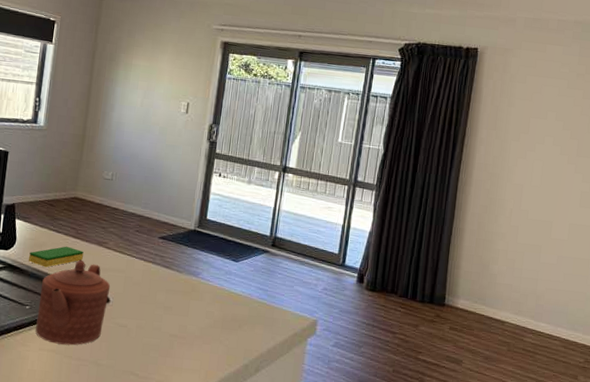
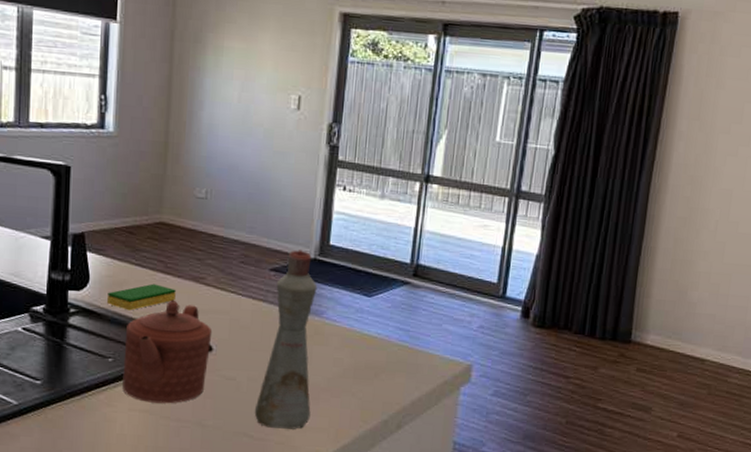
bottle: none [140,222,196,370] -> present [254,250,318,429]

